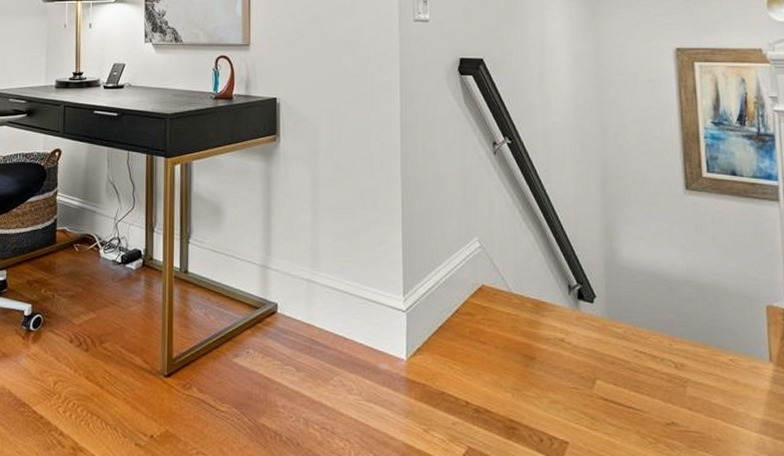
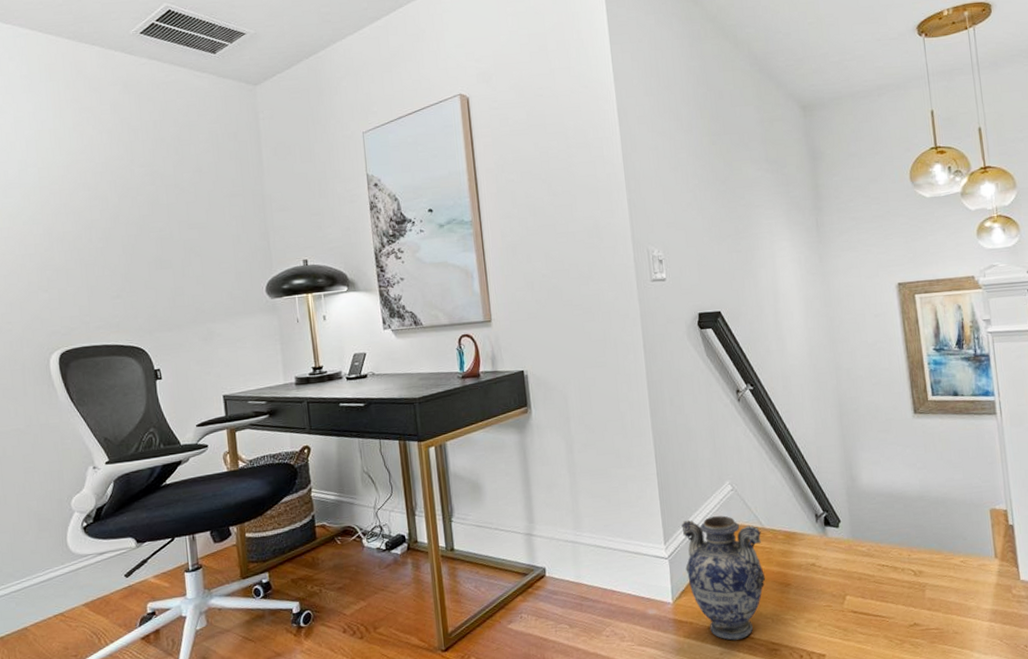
vase: none [423,273,509,411] -> present [681,515,766,641]

